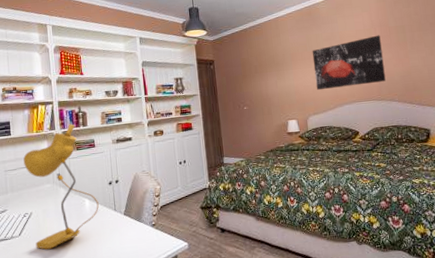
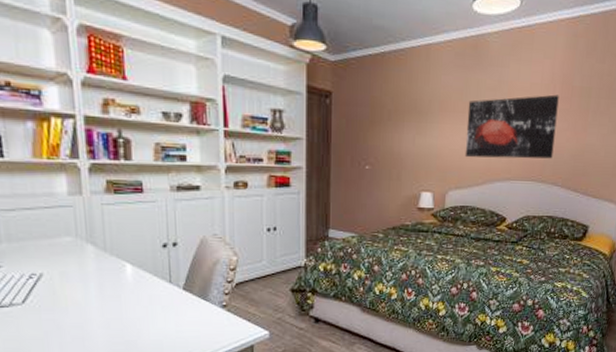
desk lamp: present [23,124,99,250] -> none [26,153,147,324]

